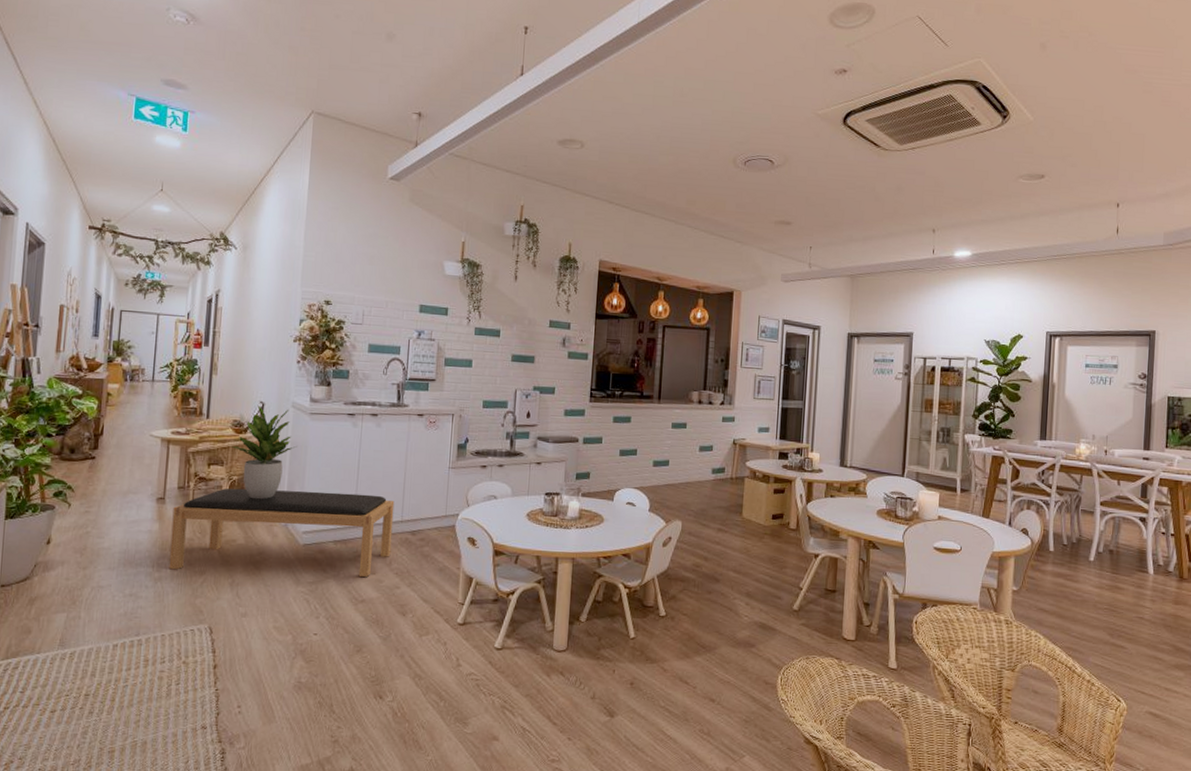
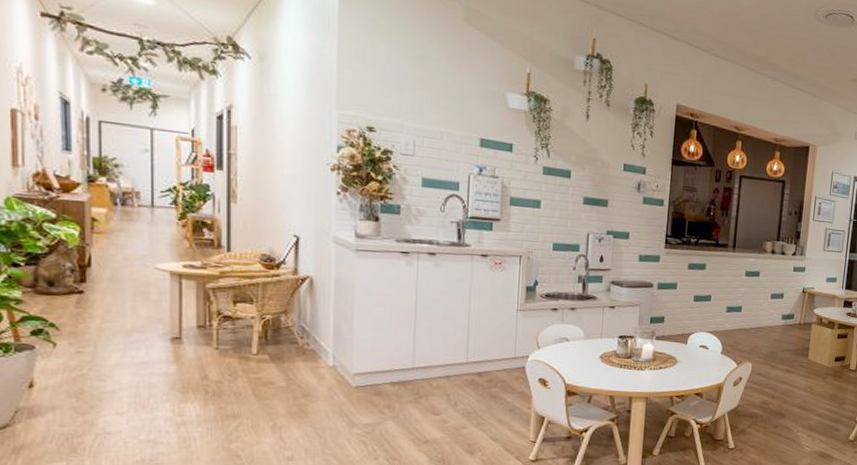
bench: present [169,488,395,577] -> none [193,328,458,418]
potted plant: present [229,405,297,500] -> none [259,239,342,340]

